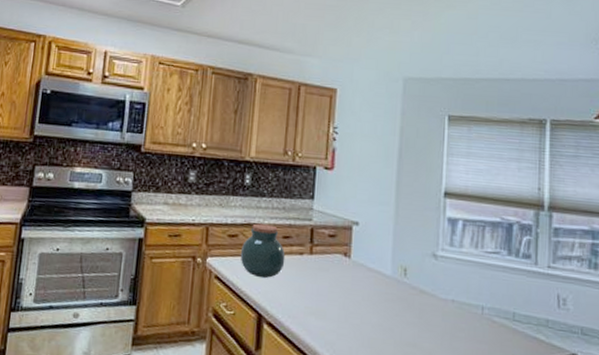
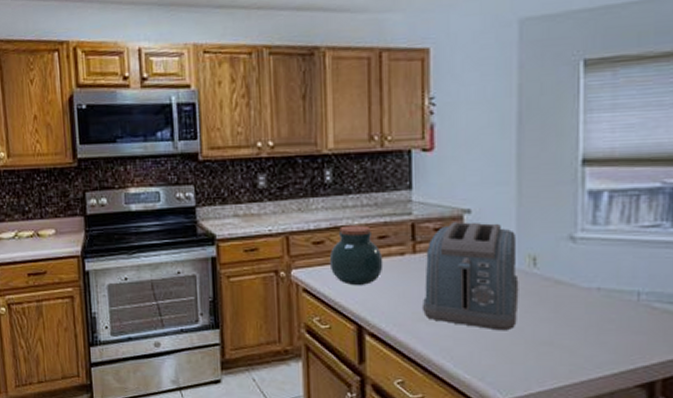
toaster: none [313,231,393,331] -> present [421,222,519,331]

